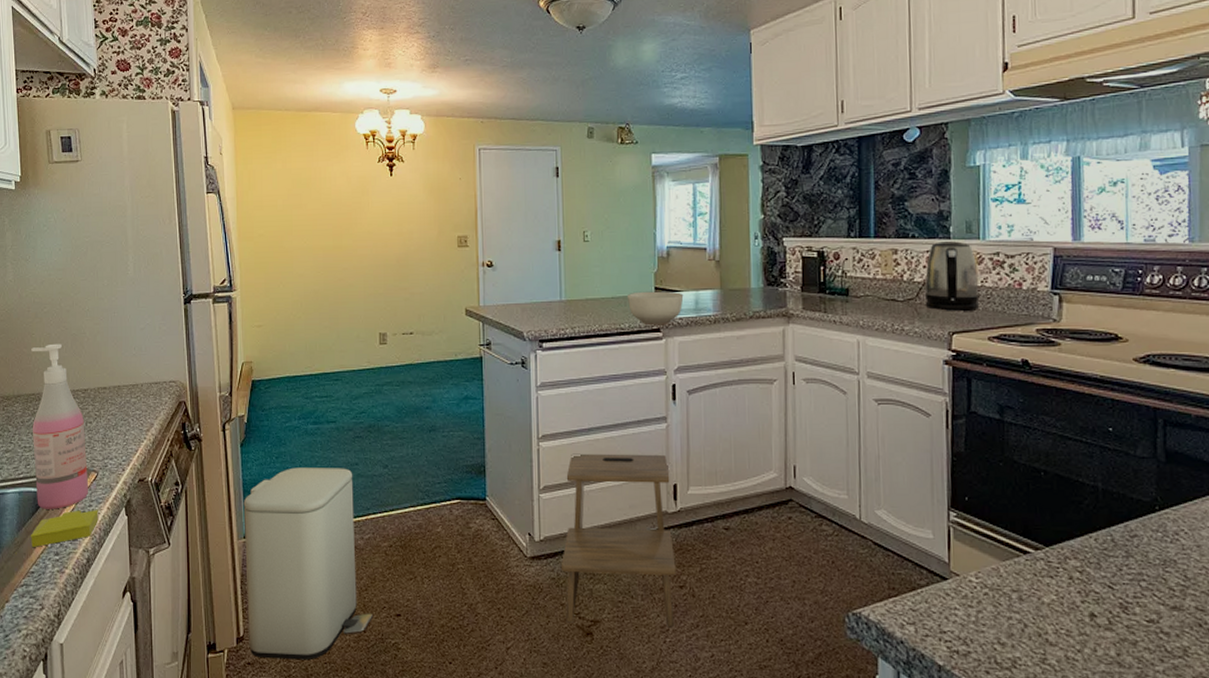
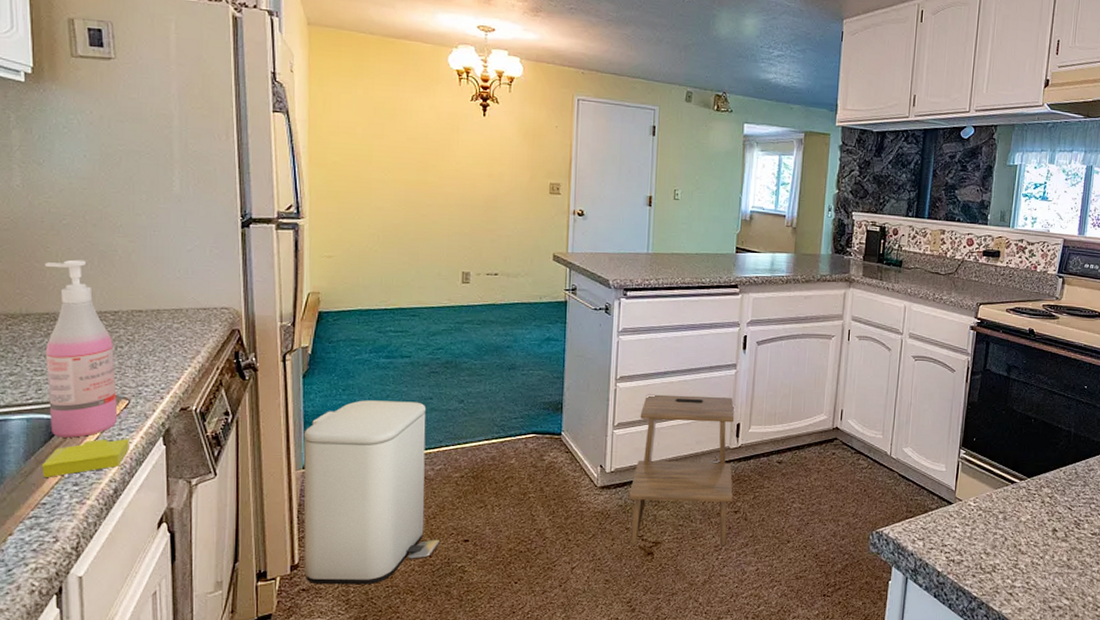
bowl: present [626,291,684,326] -> none [710,250,762,282]
kettle: present [924,241,980,311] -> none [961,227,1005,287]

